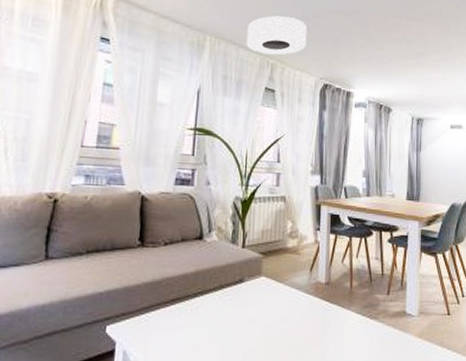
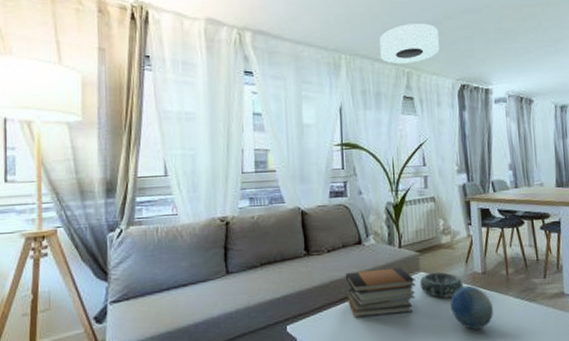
book stack: none [179,269,256,323] -> present [345,267,416,318]
decorative bowl: none [259,279,306,307] -> present [419,272,464,298]
decorative ball: none [290,296,333,345] -> present [451,285,493,329]

